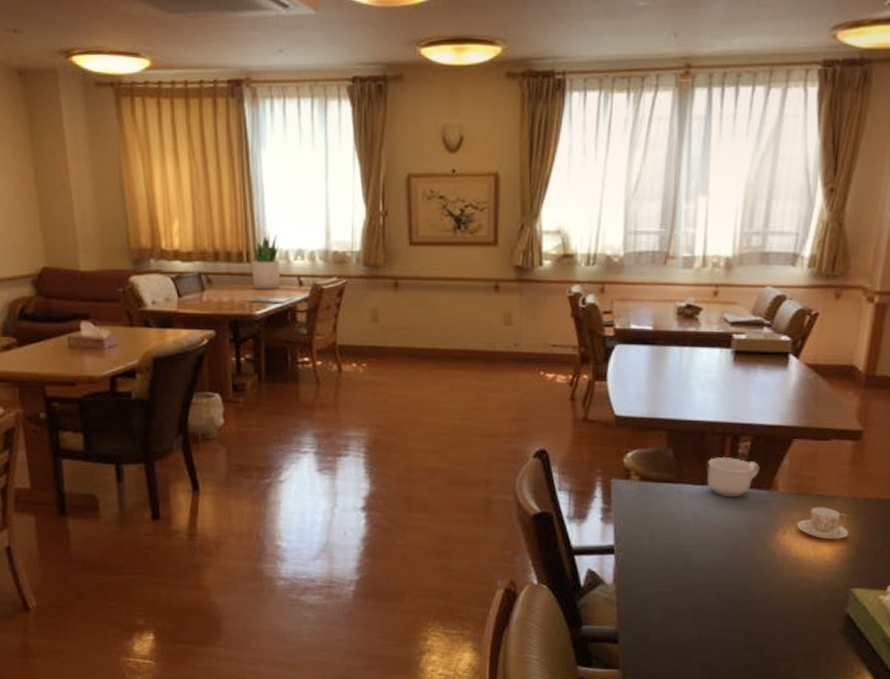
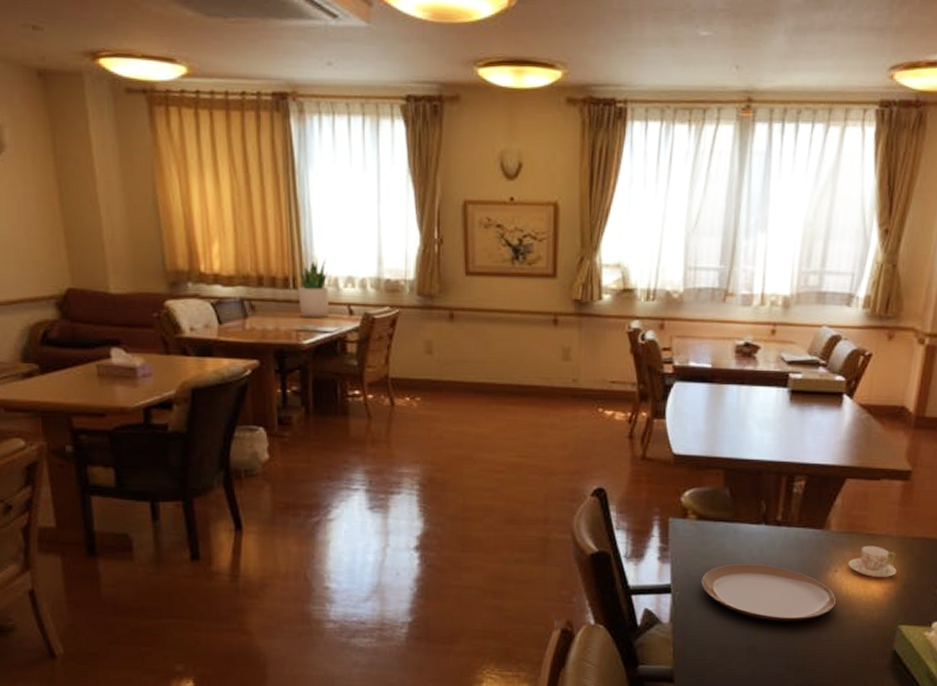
plate: none [645,525,785,584] -> present [701,564,836,622]
teacup: present [707,456,760,498] -> none [762,495,813,537]

